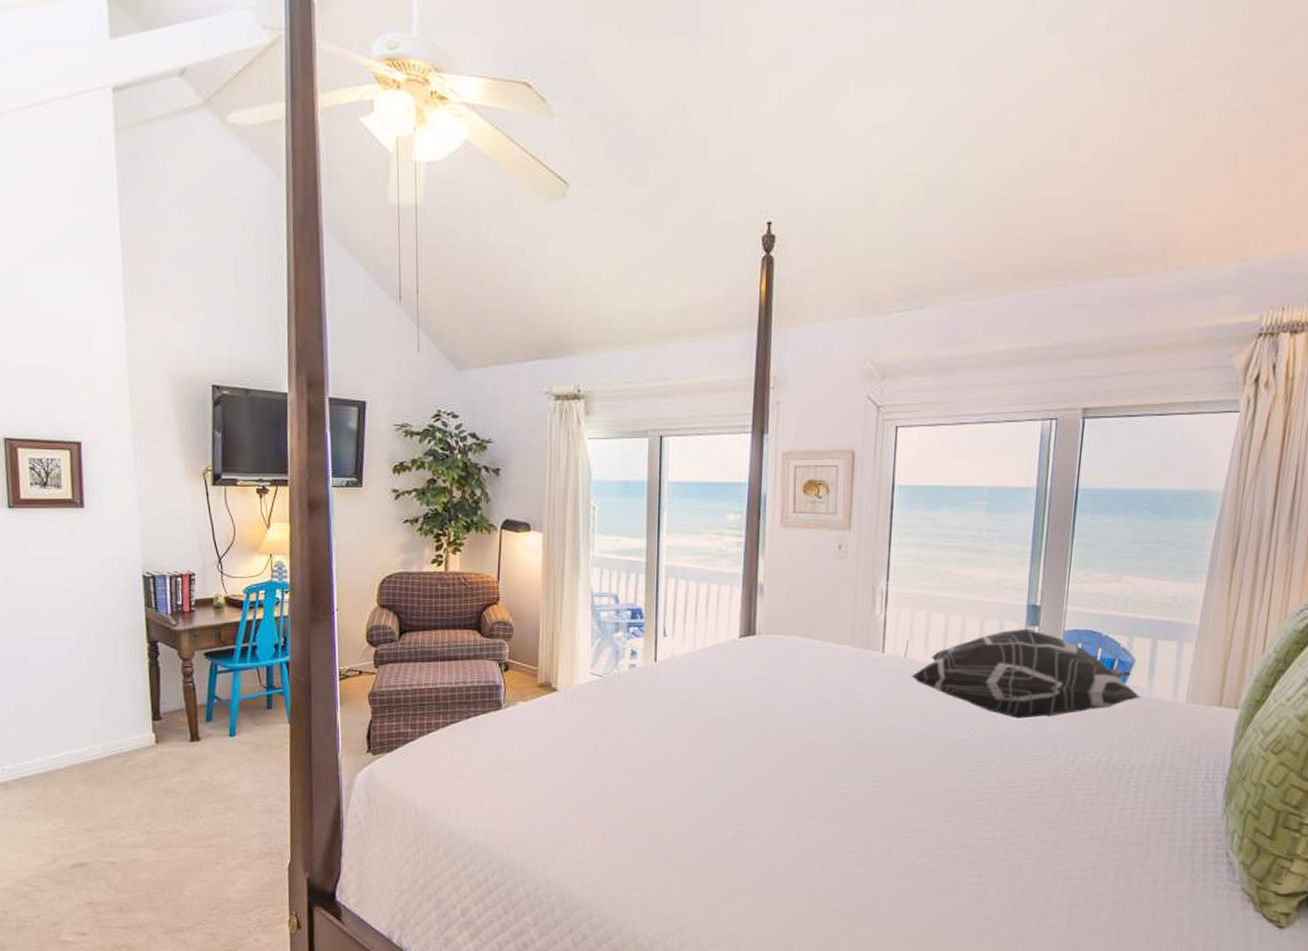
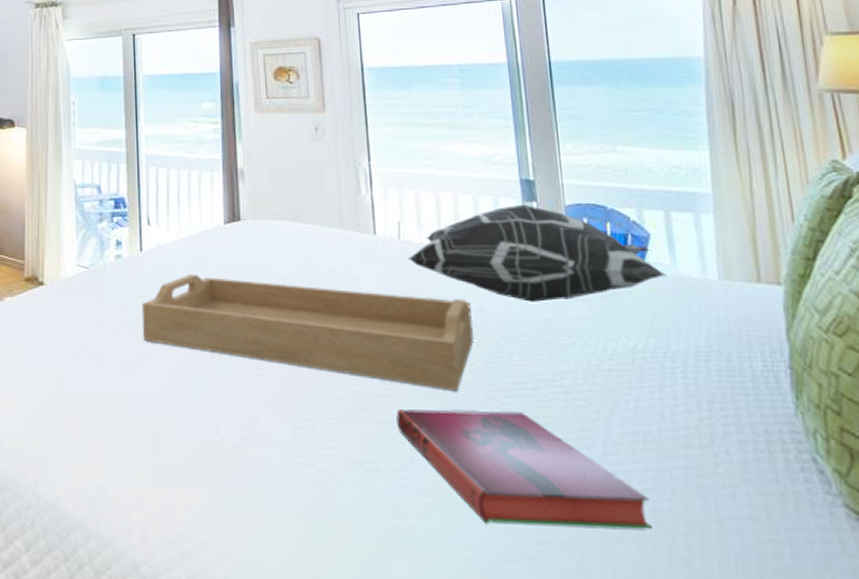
serving tray: none [652,685,962,794] -> present [141,274,474,390]
hardback book: none [880,809,1085,908] -> present [396,409,652,530]

